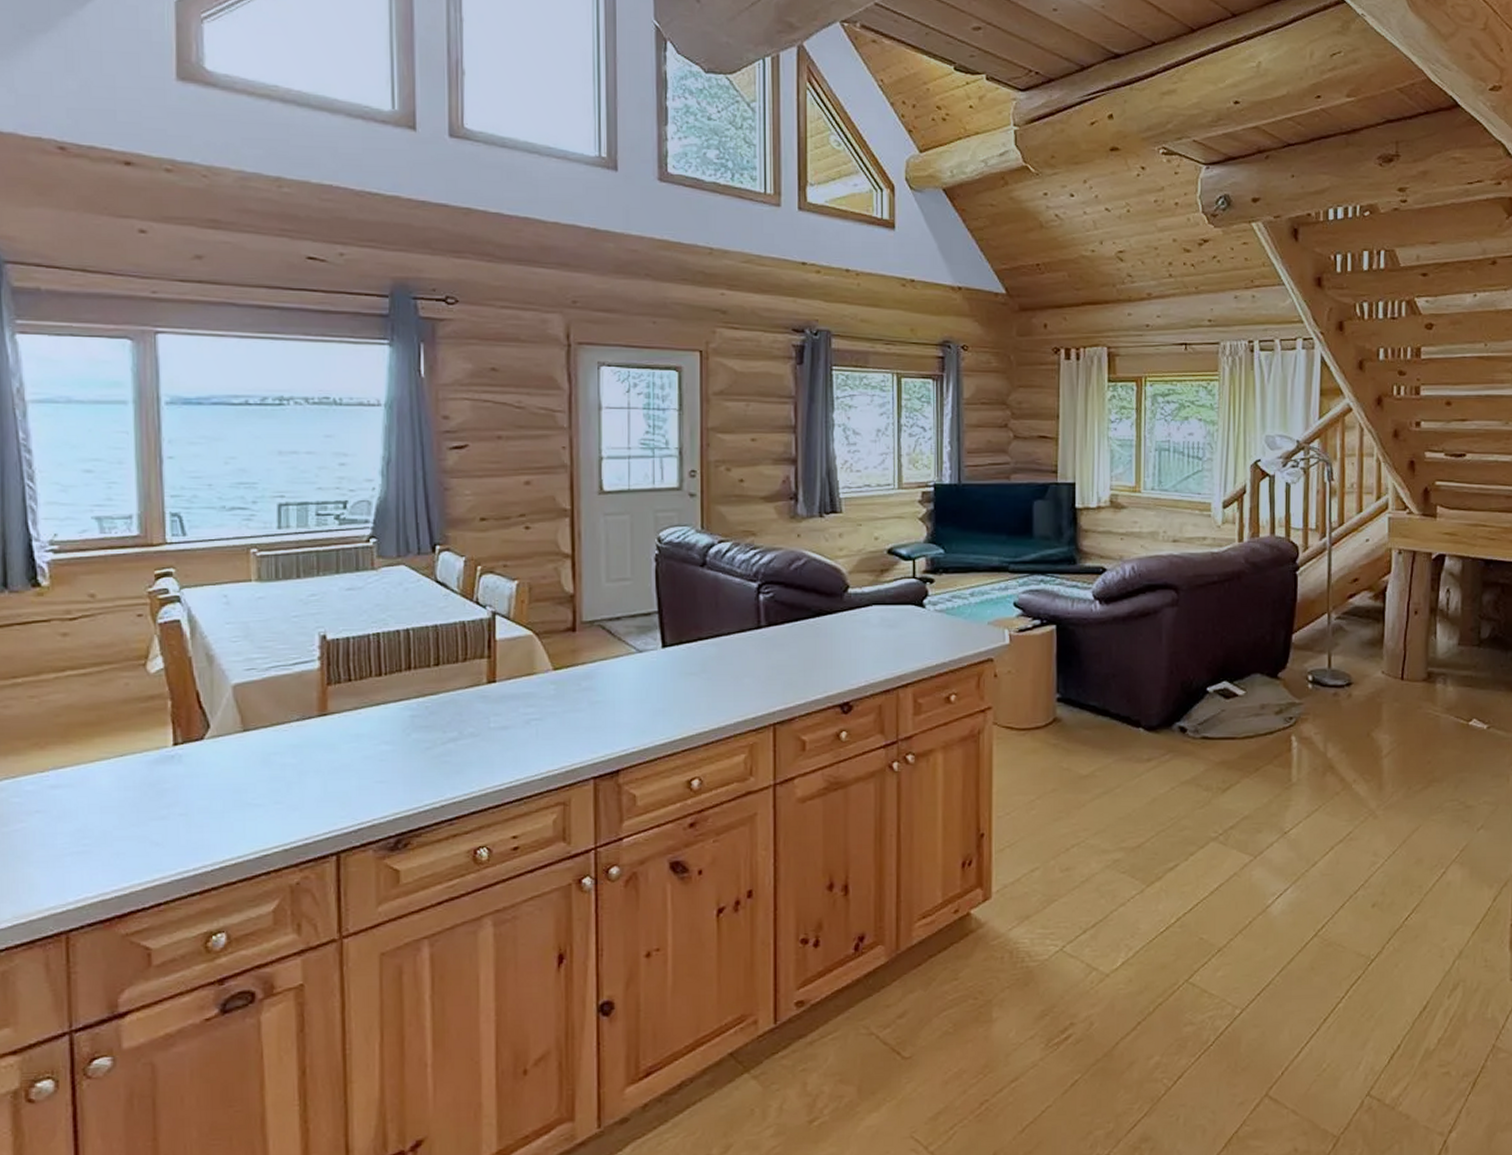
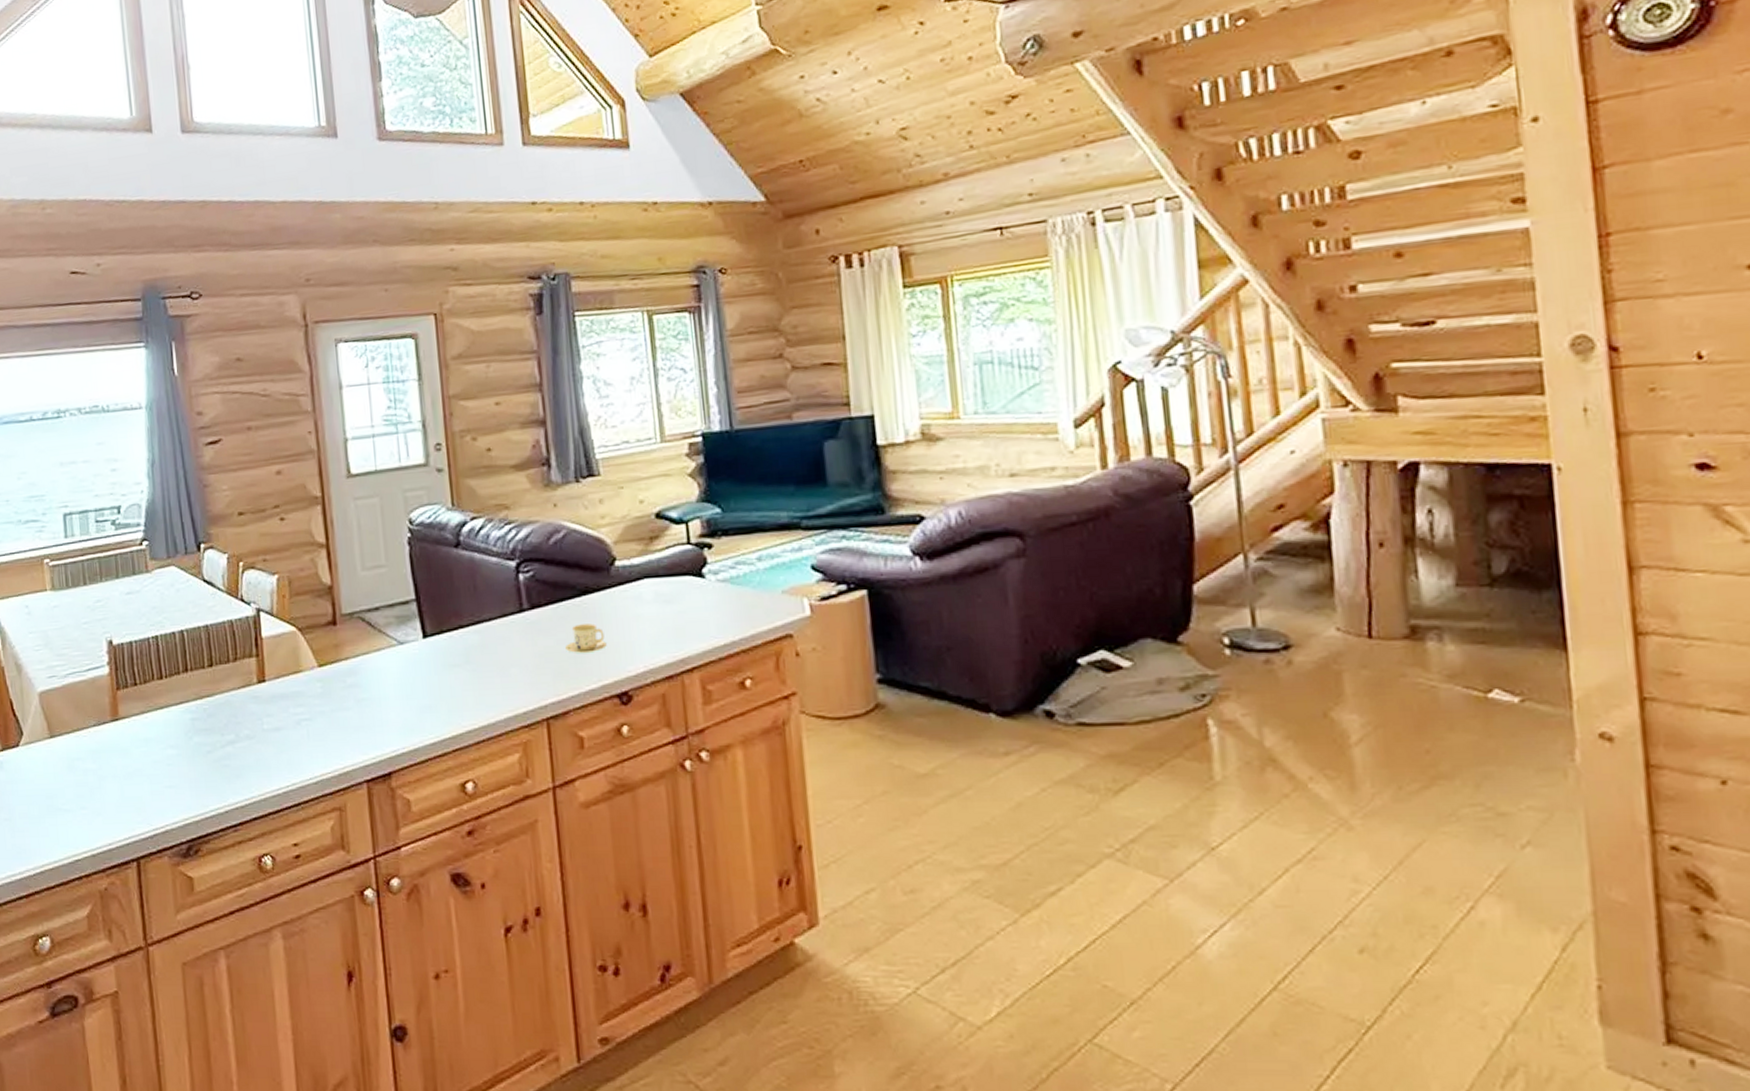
cup and saucer: none [797,642,834,668] -> present [565,624,607,654]

